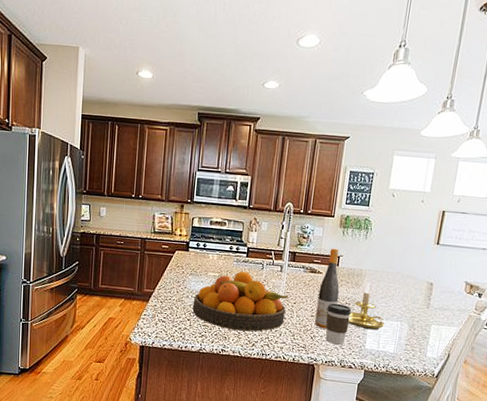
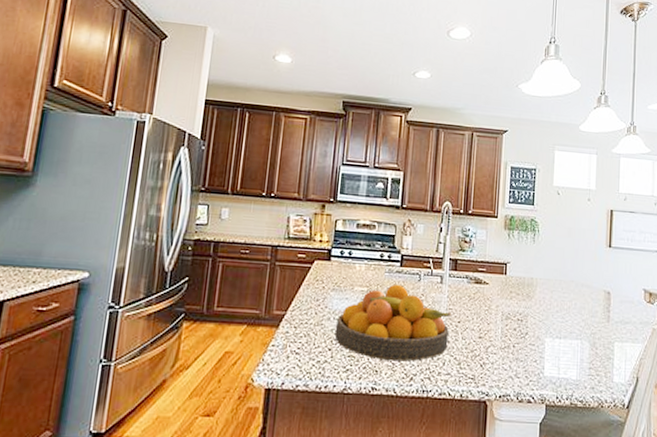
wine bottle: present [315,248,339,329] -> none [484,253,510,353]
coffee cup: present [325,303,352,345] -> none [496,320,525,373]
candle holder: present [348,281,386,330] -> none [522,292,564,352]

